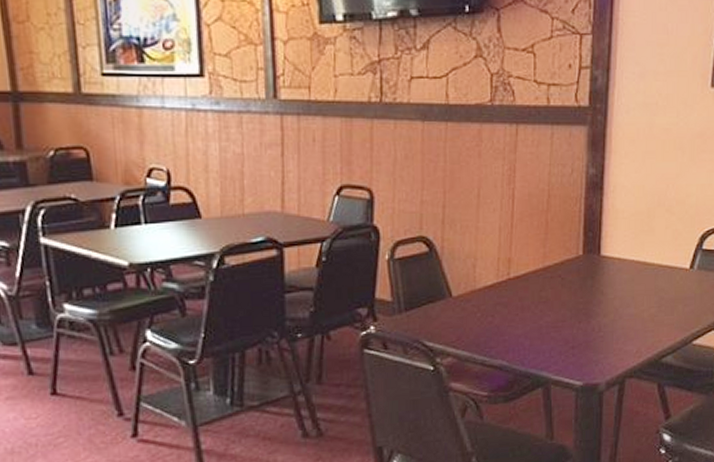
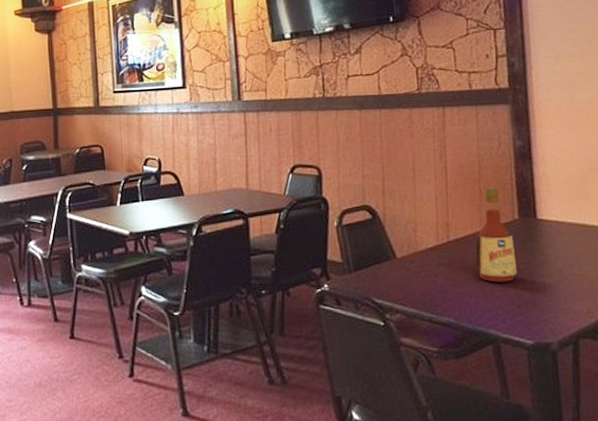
bottle: none [535,220,575,323] -> present [475,187,517,283]

